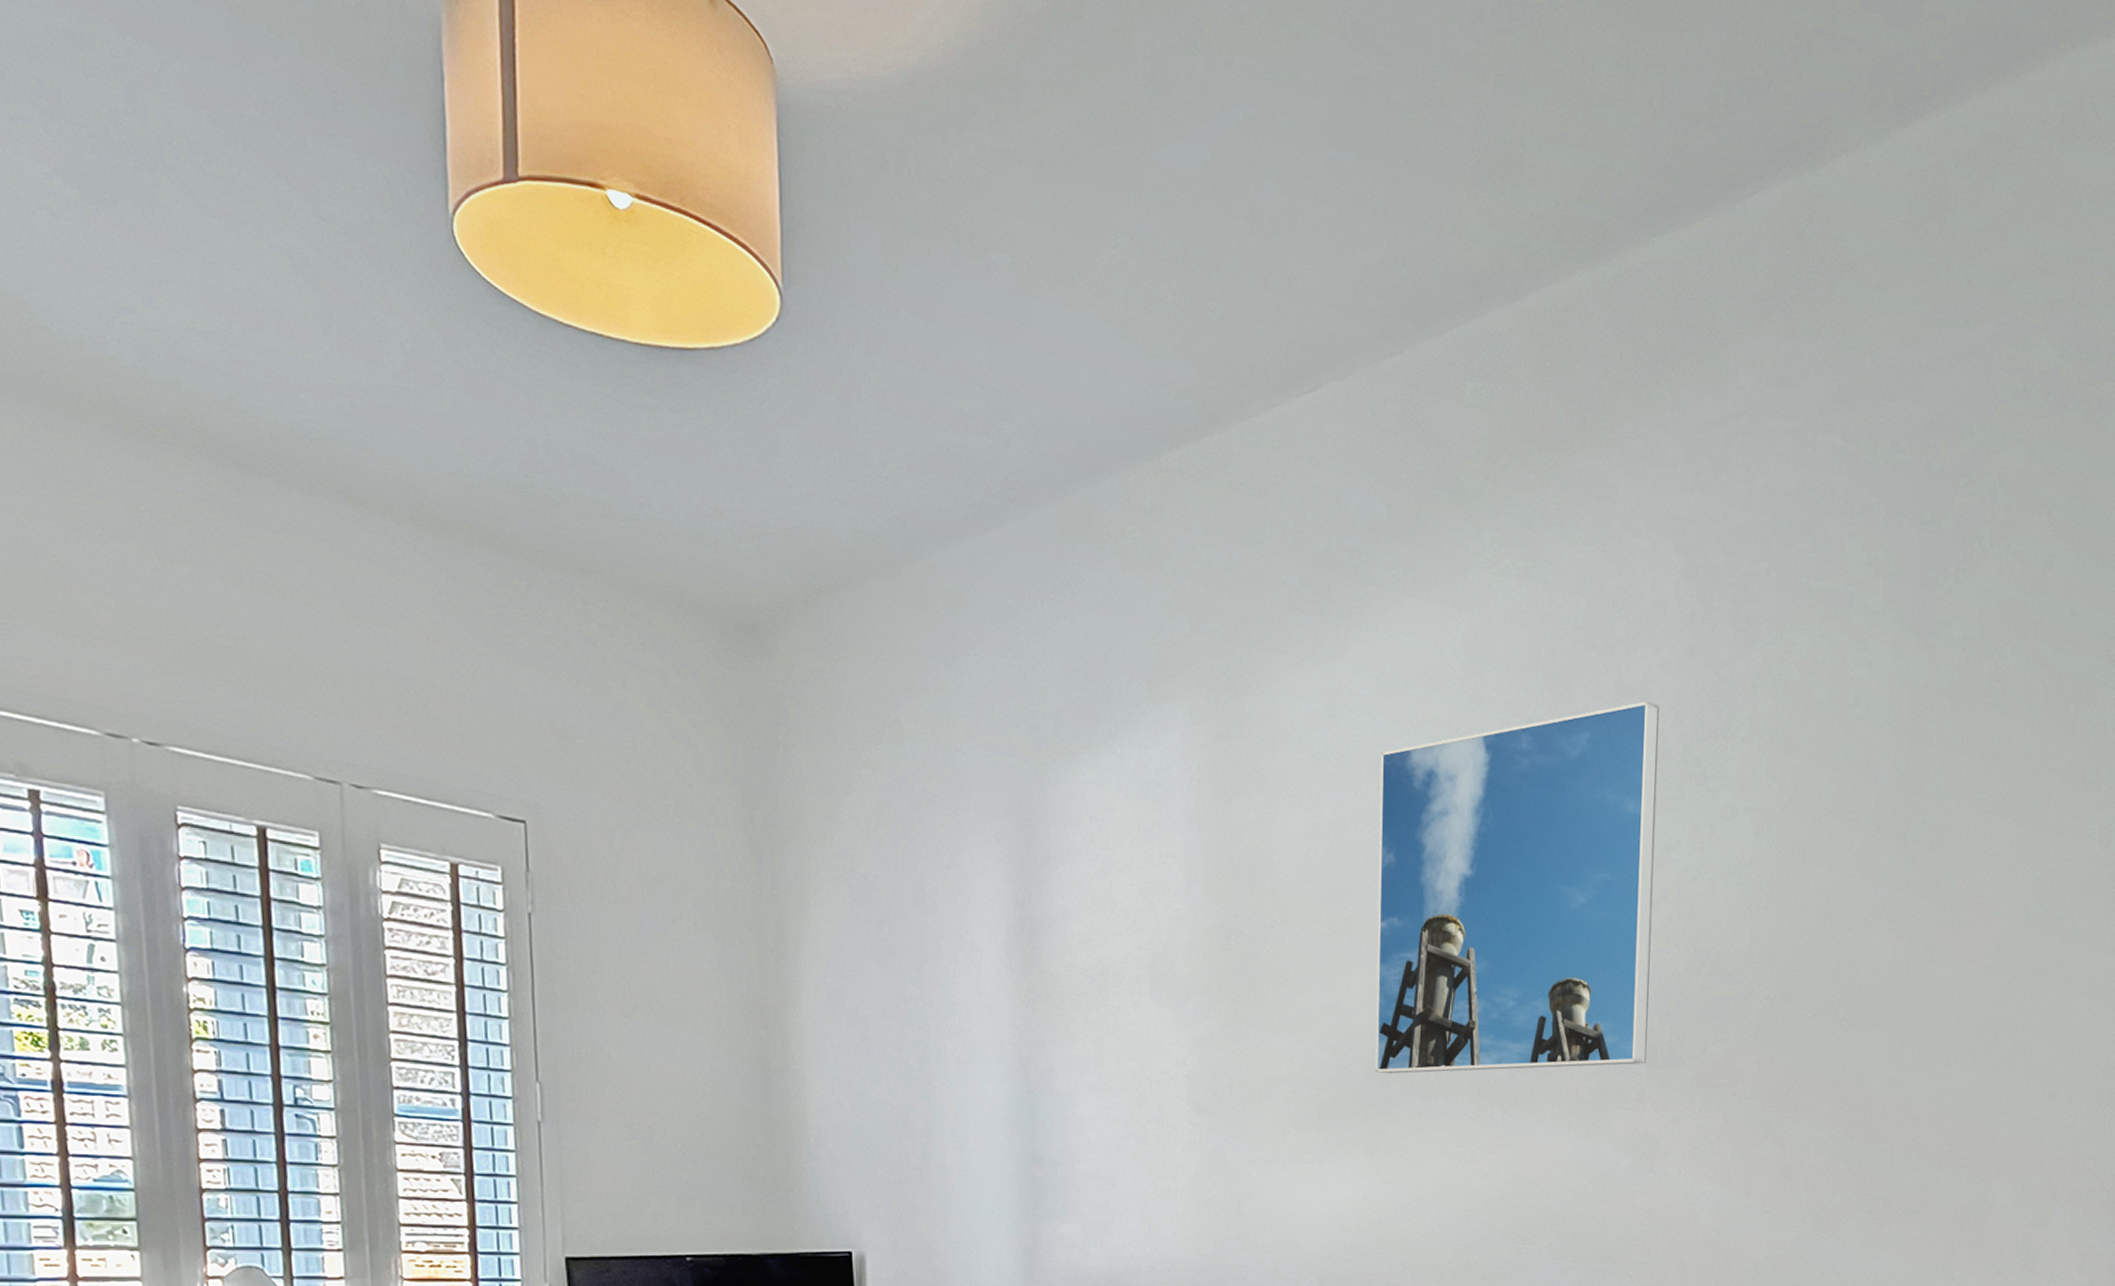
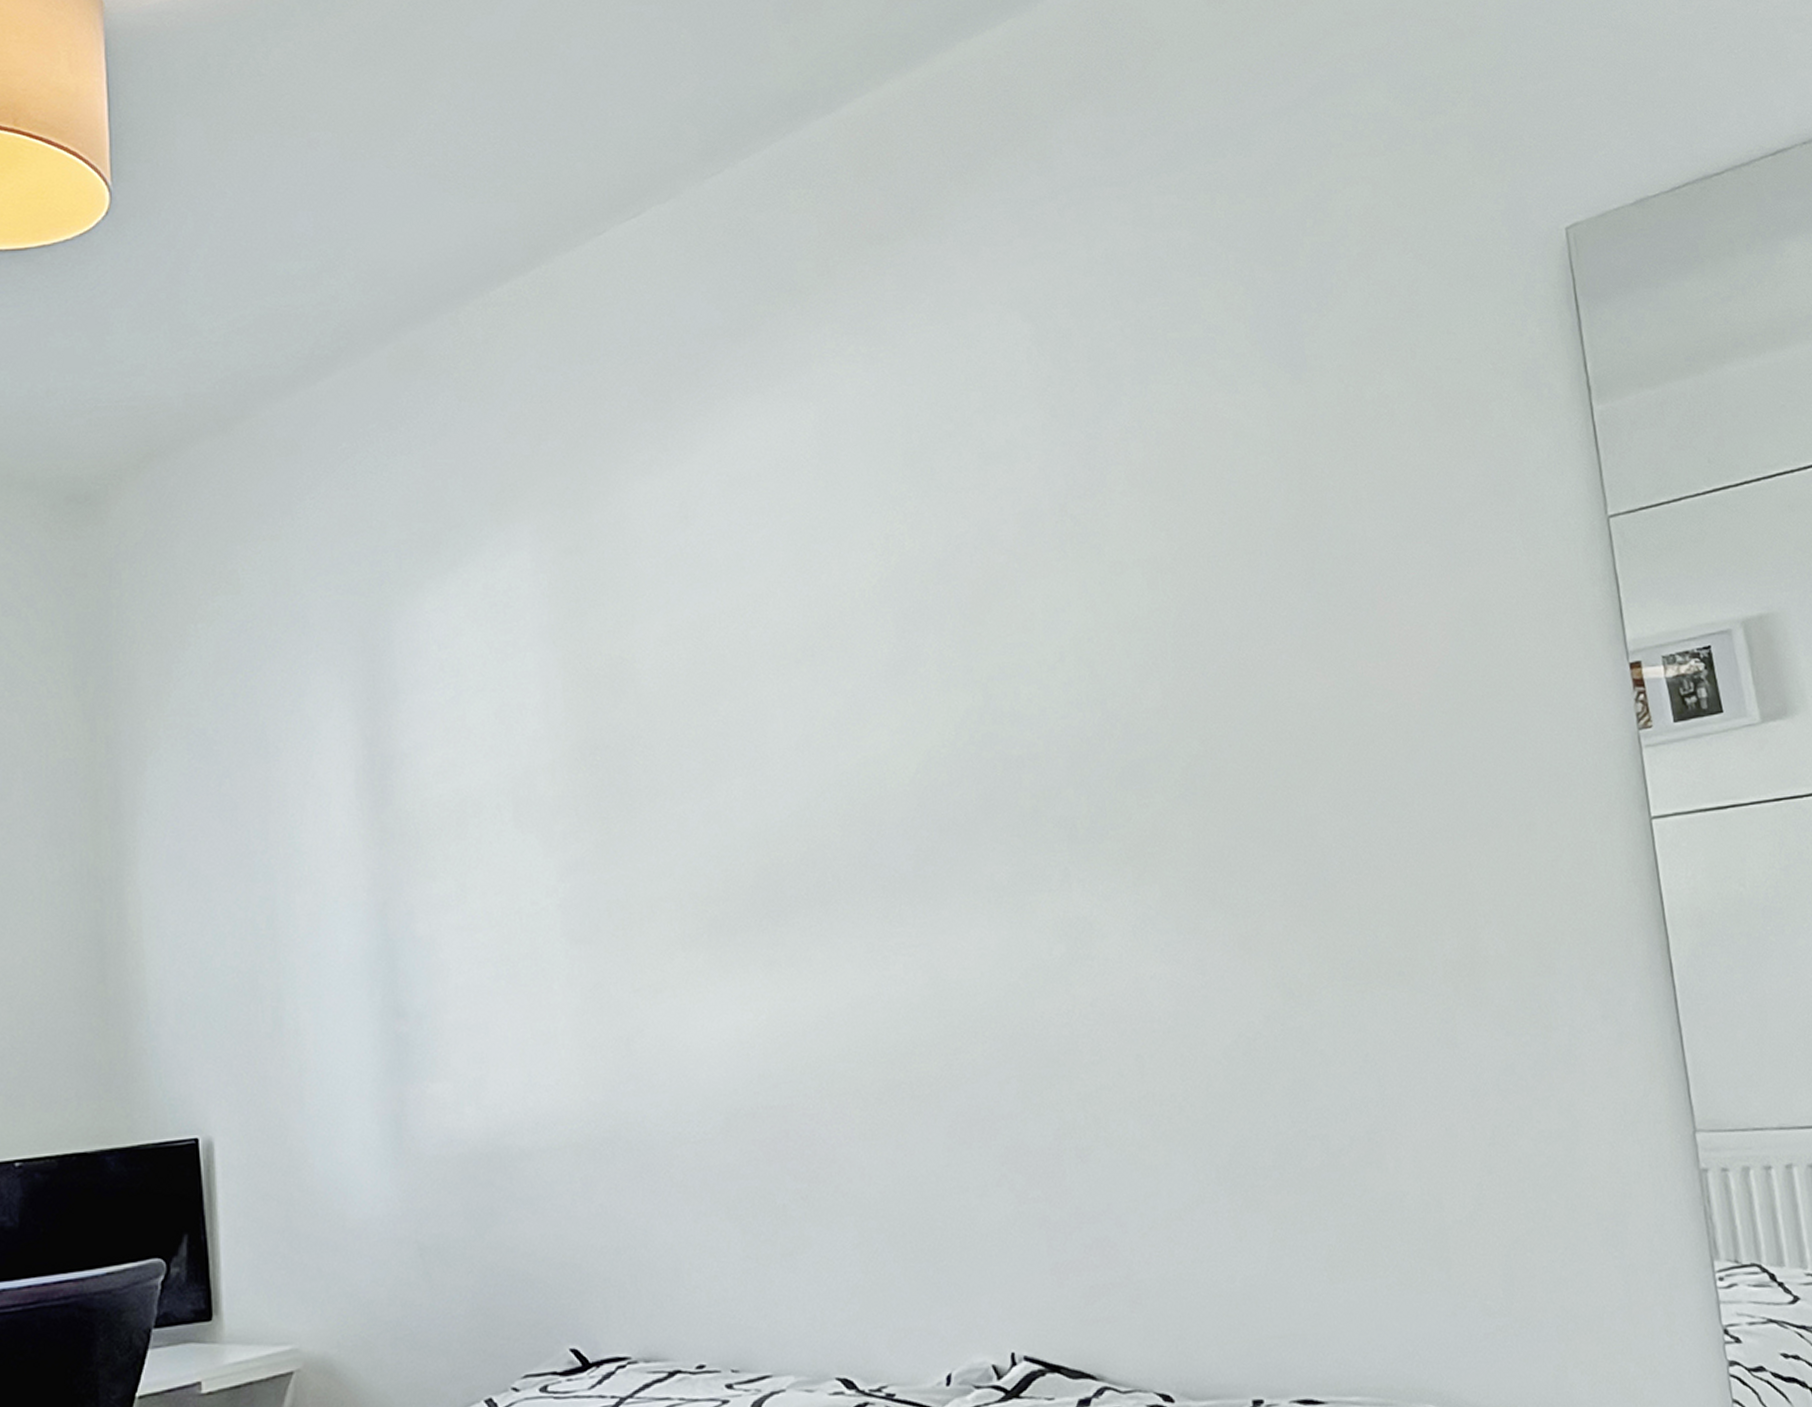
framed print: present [1375,701,1660,1074] -> none [740,467,1067,881]

